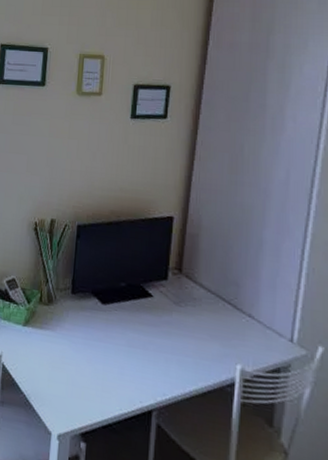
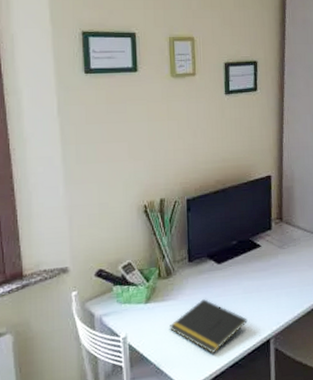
notepad: none [44,339,128,405] -> present [170,299,248,354]

